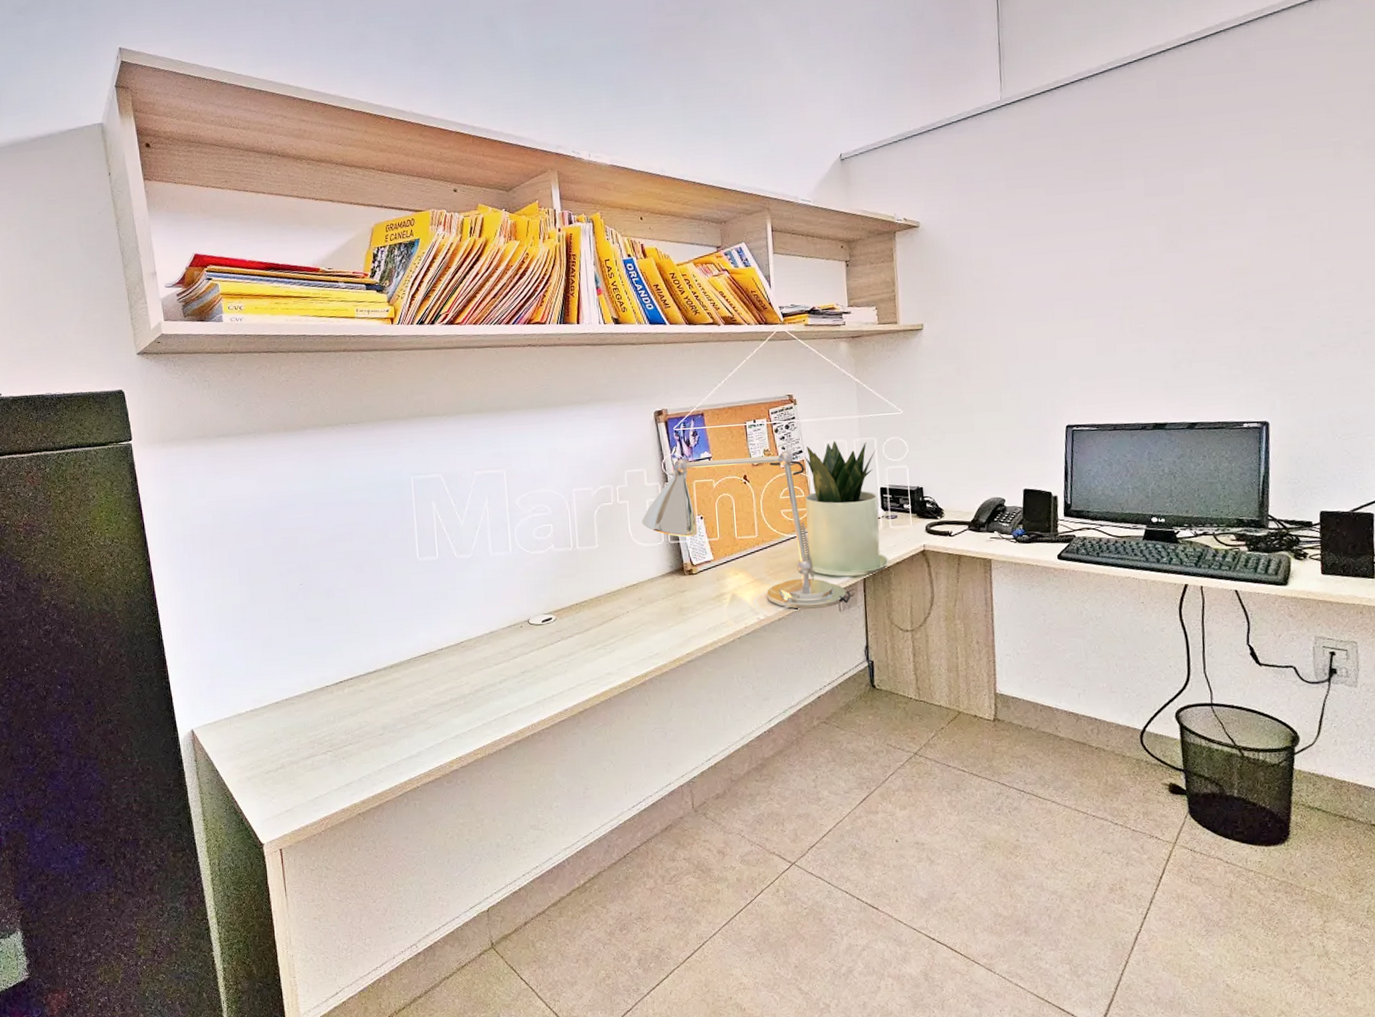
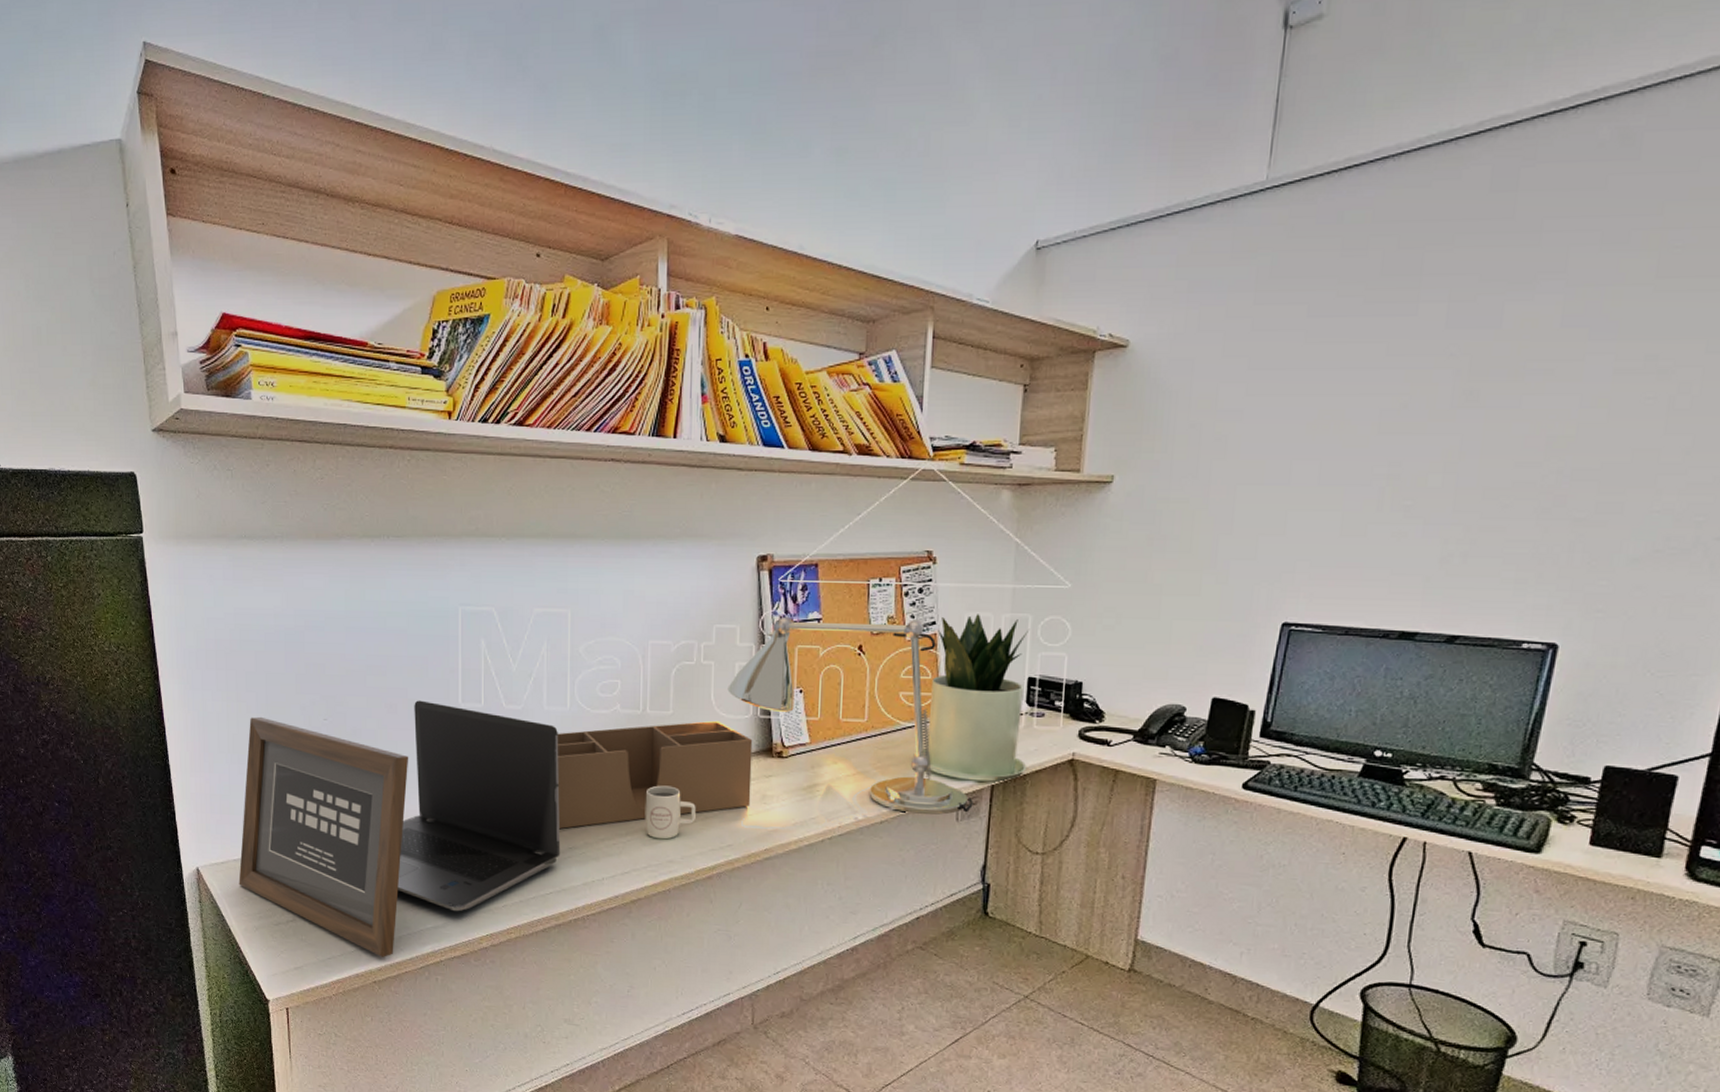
picture frame: none [230,588,377,791] -> present [238,716,409,957]
laptop computer: none [374,559,515,741] -> present [397,700,561,912]
desk organizer: none [503,549,671,656] -> present [556,720,753,829]
mug: none [582,608,626,656] -> present [645,785,696,840]

